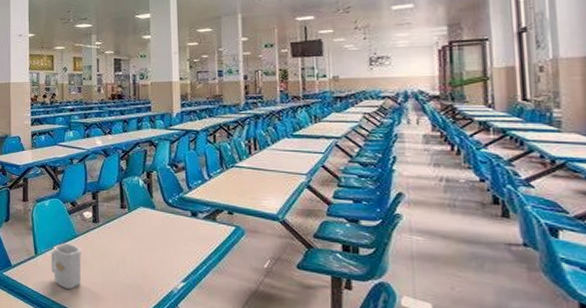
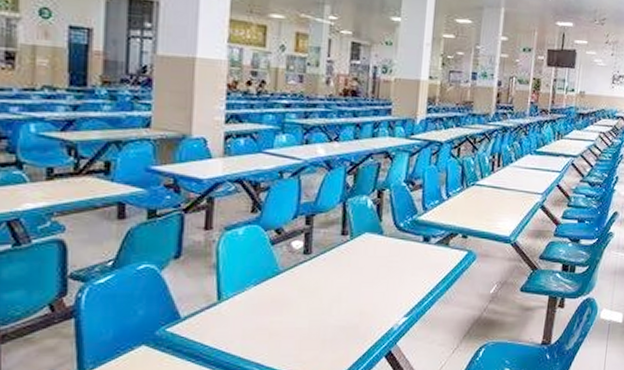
mug: present [50,242,81,290] -> none [239,282,285,341]

